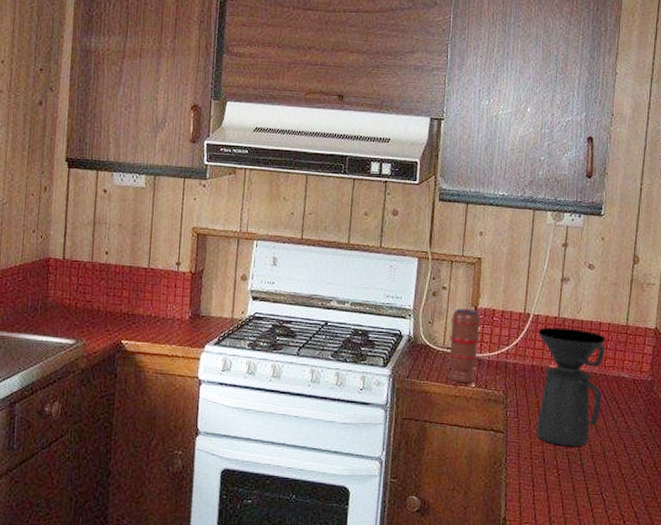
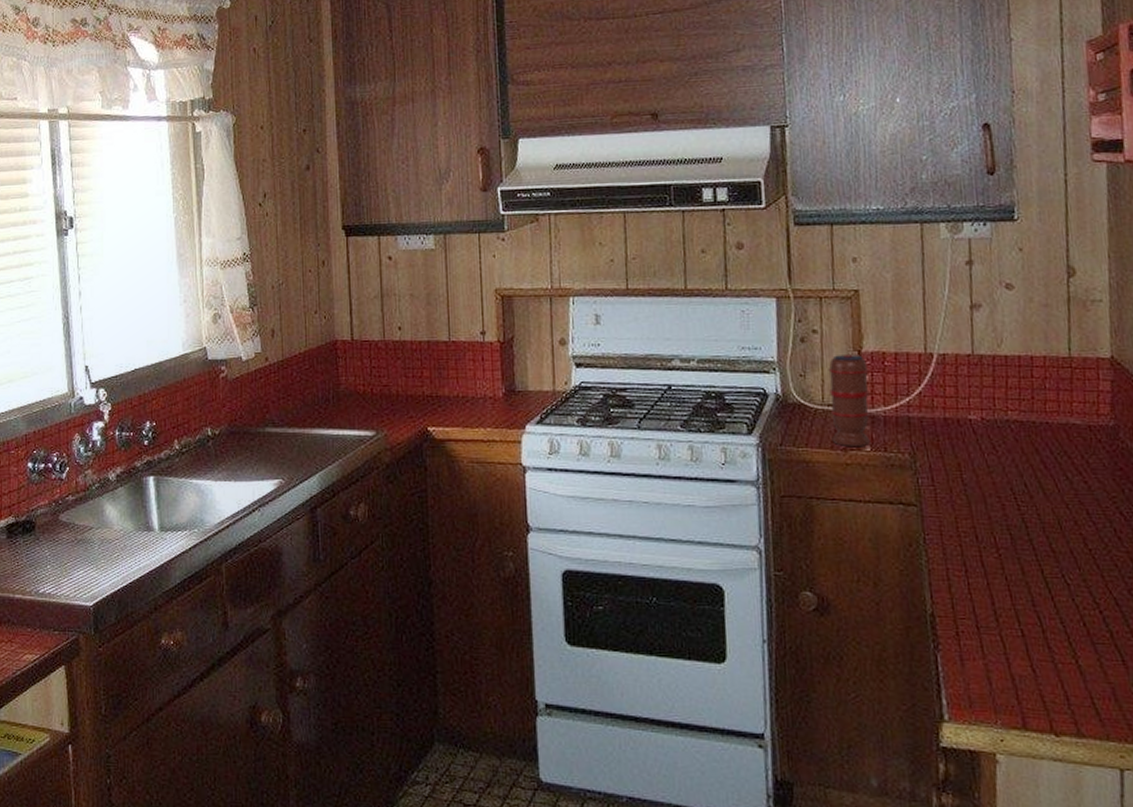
coffee maker: present [537,327,605,447] -> none [947,367,1047,517]

